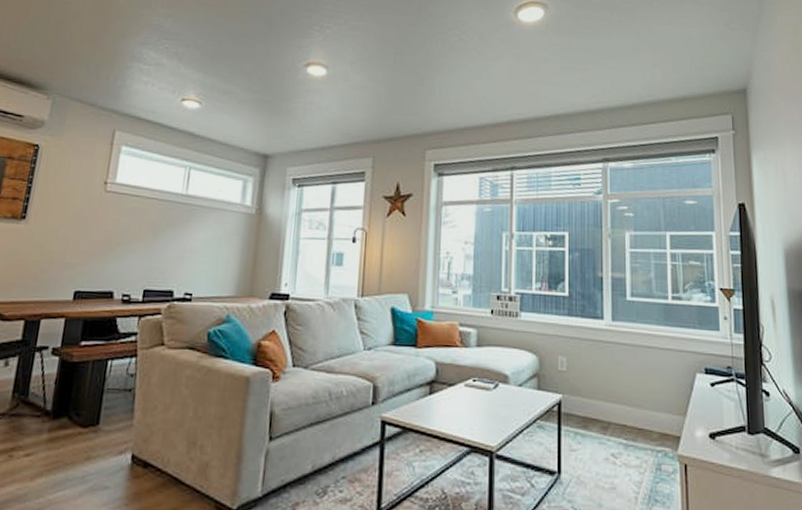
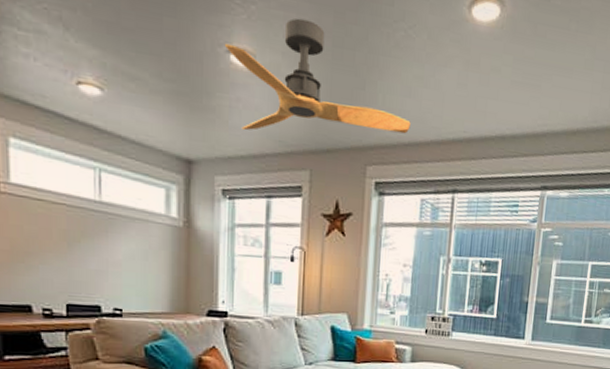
ceiling fan: none [302,35,467,127] -> present [224,18,411,134]

